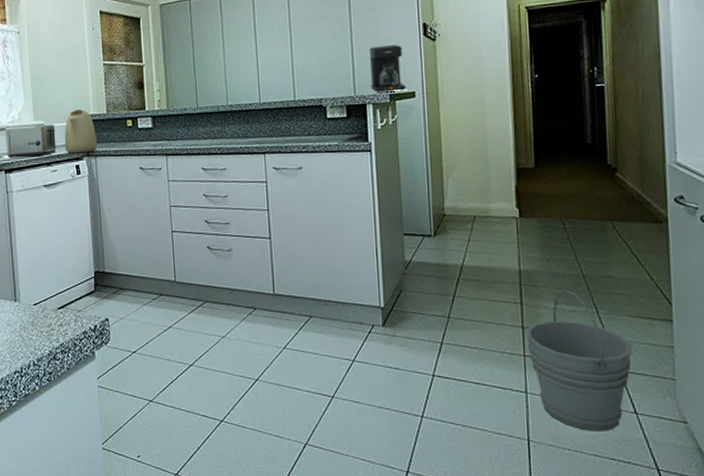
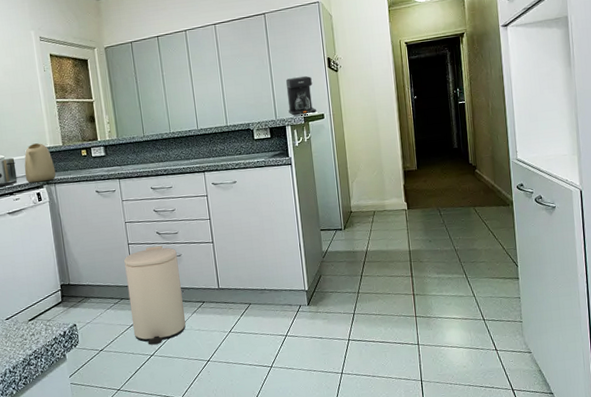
pedal bin: none [166,236,233,353] -> present [124,245,186,345]
bucket: present [525,289,632,431] -> none [415,262,492,368]

